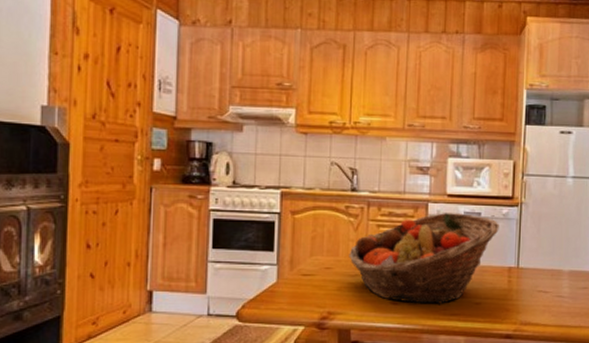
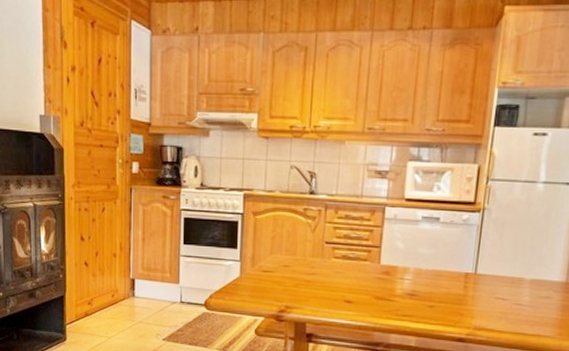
fruit basket: present [349,213,499,304] -> none [306,217,459,305]

